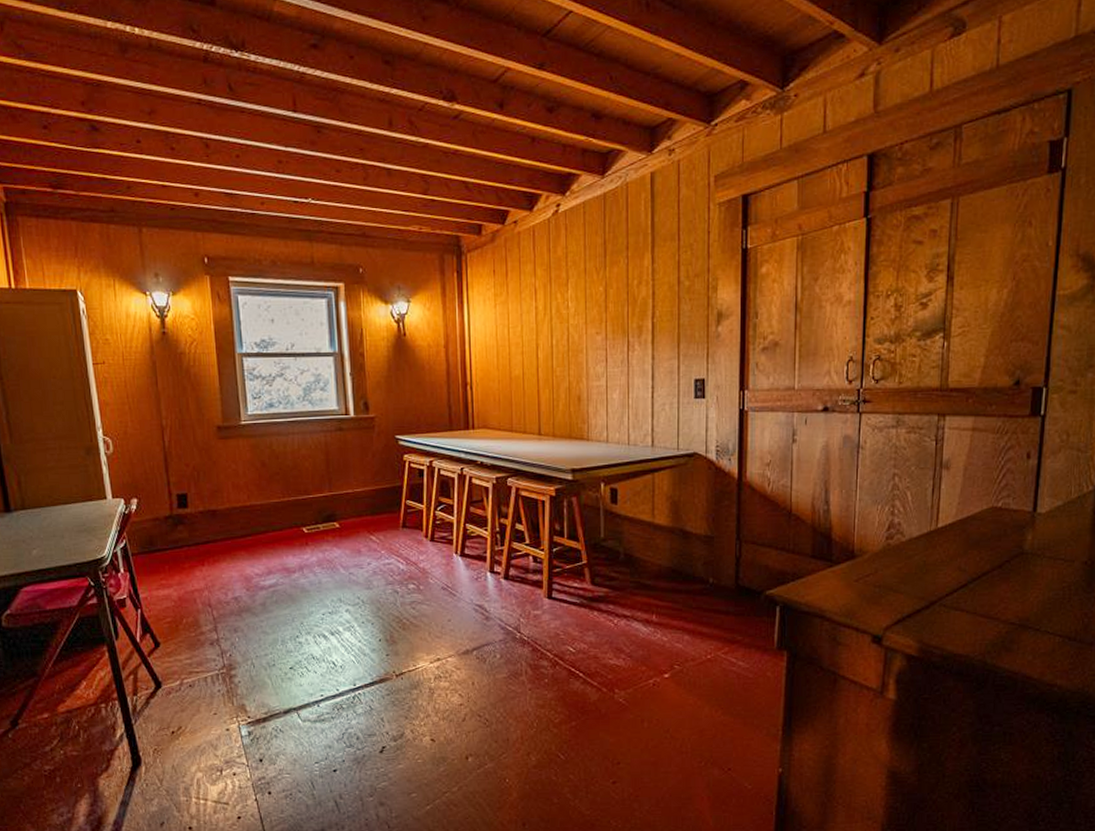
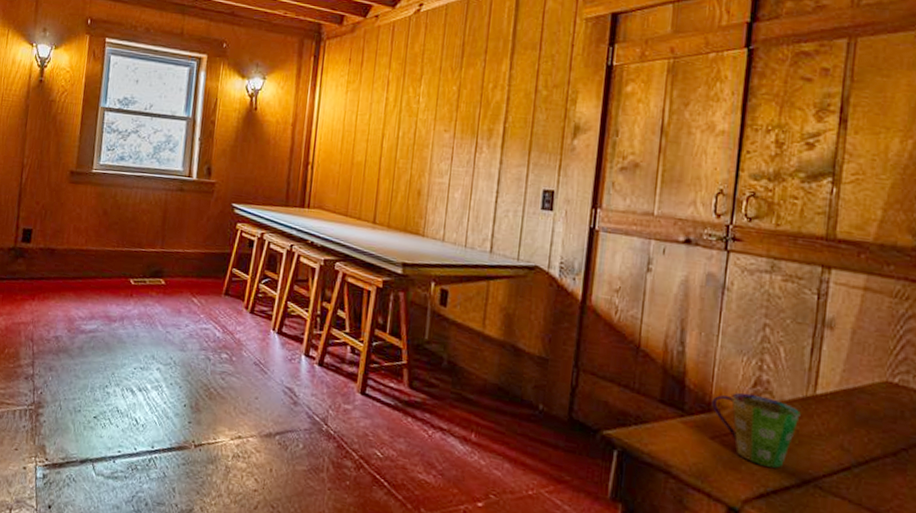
cup: none [854,536,926,596] -> present [711,392,801,468]

